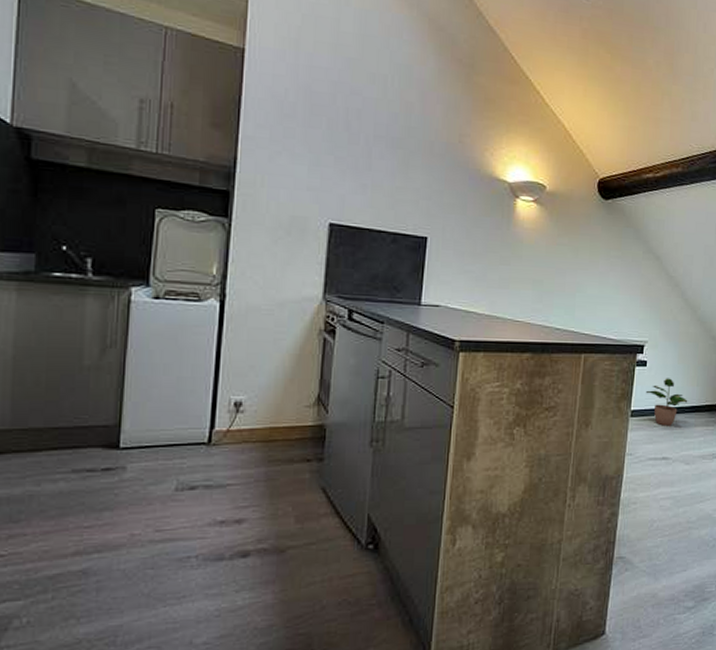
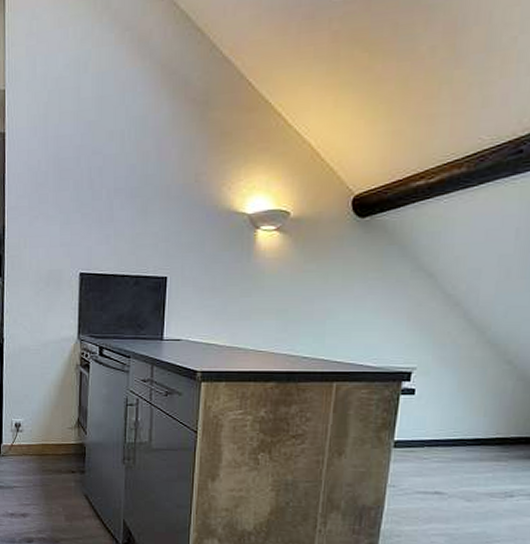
potted plant: present [645,378,688,426] -> none [413,407,471,459]

